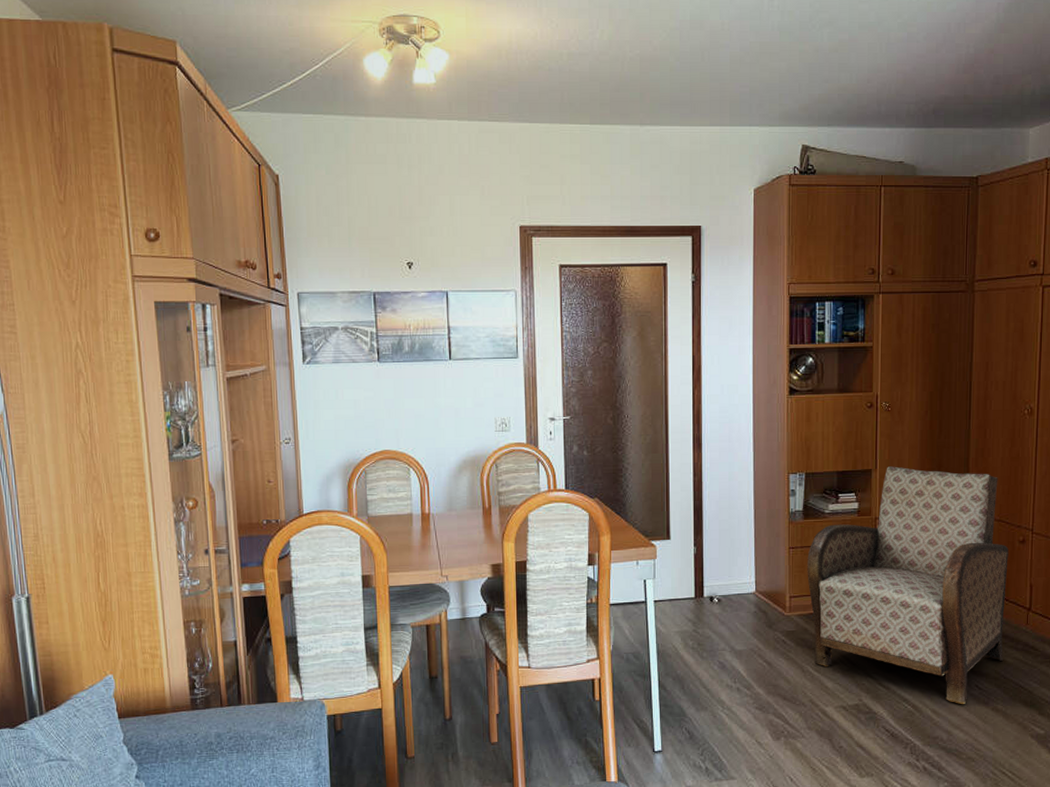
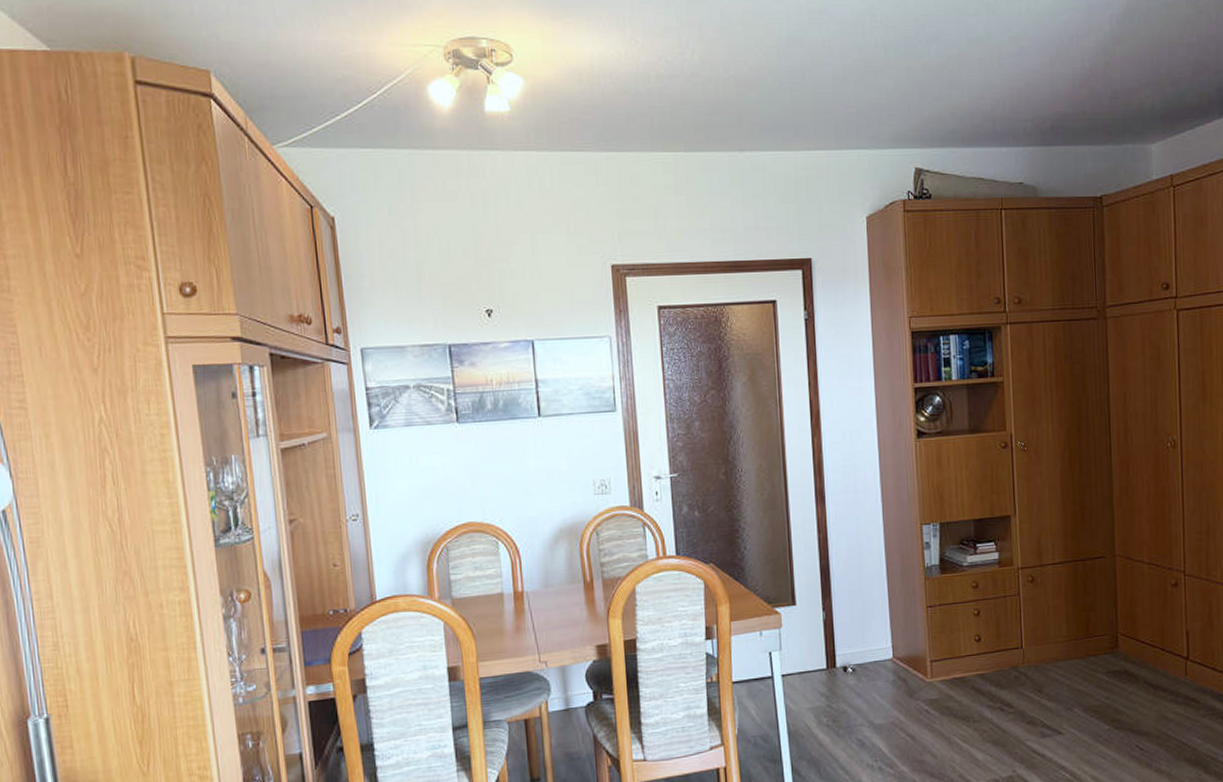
armchair: present [807,466,1009,704] -> none [947,510,1165,768]

